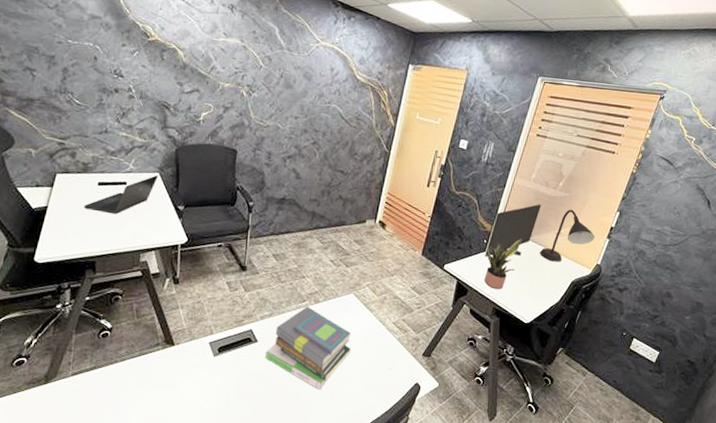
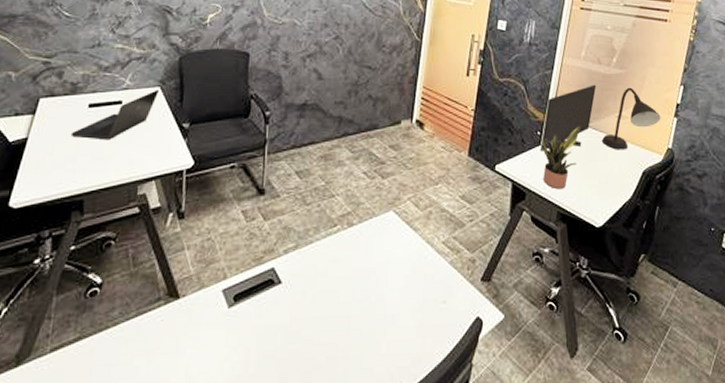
books: present [265,305,351,391] -> none [292,231,395,340]

